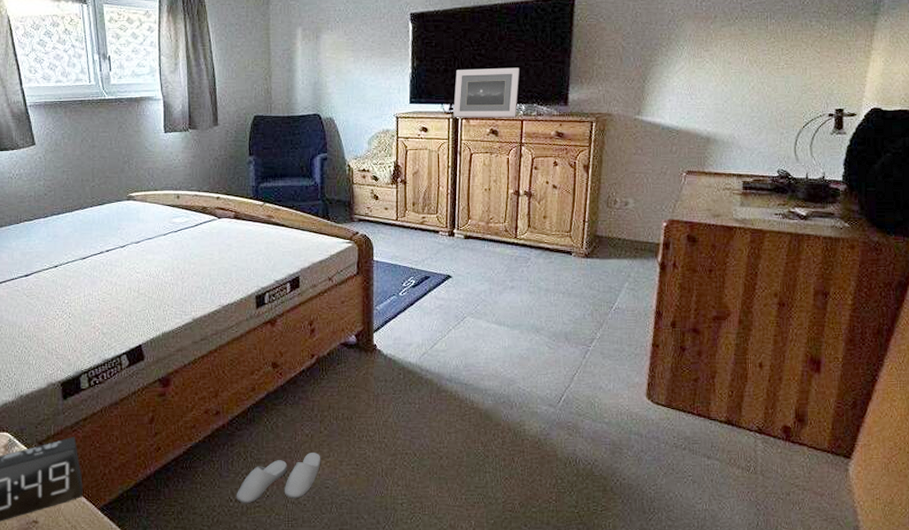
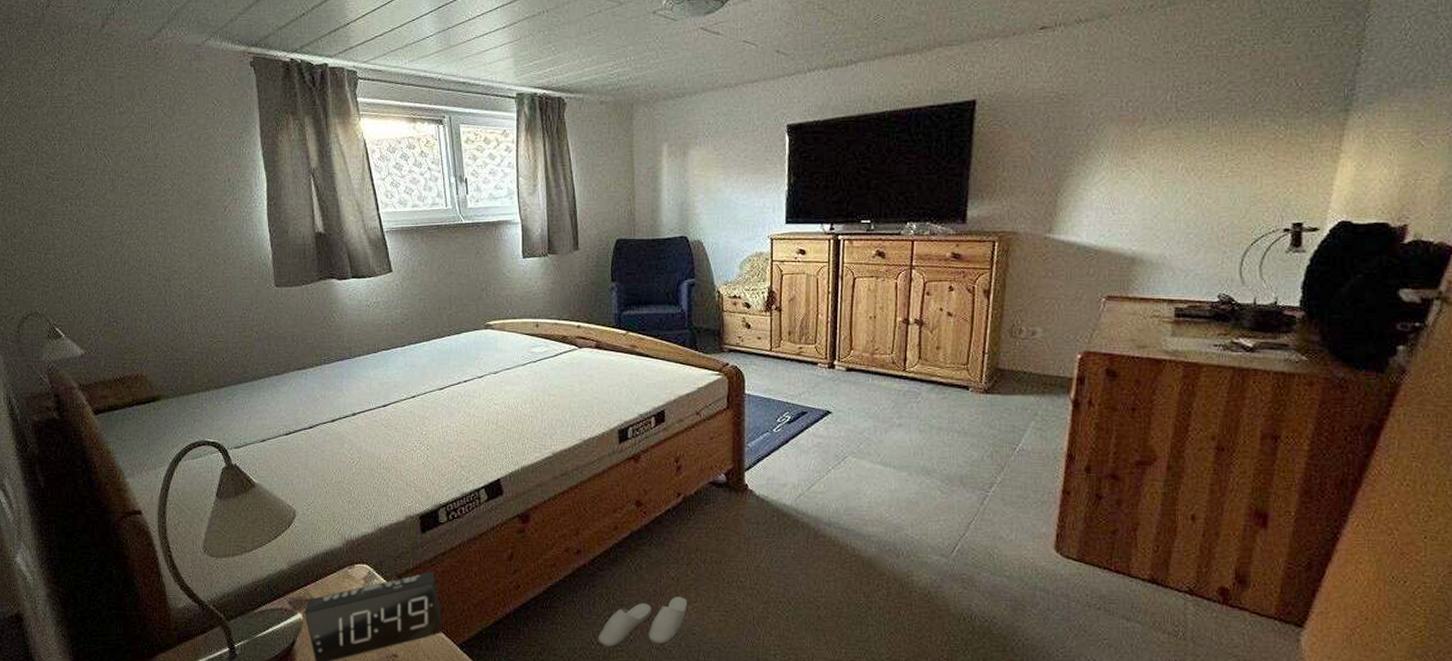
picture frame: present [453,67,519,118] -> none [834,182,910,239]

